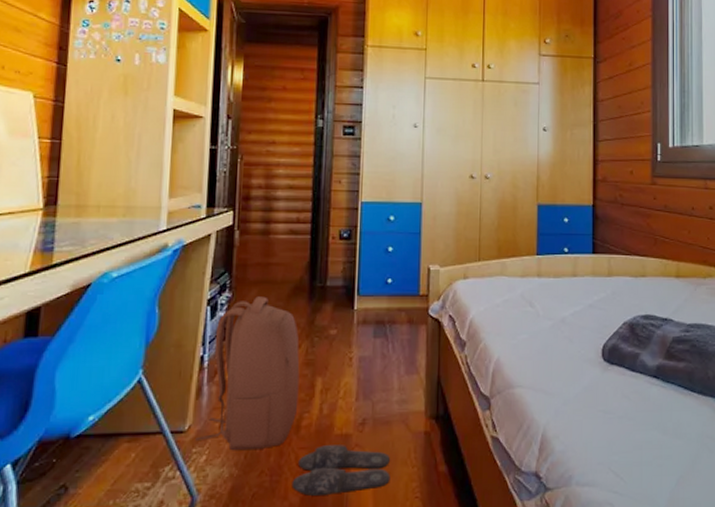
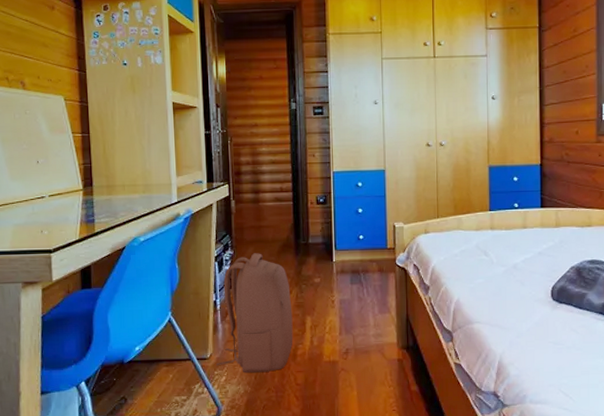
slippers: present [291,445,391,496] -> none [293,369,372,408]

